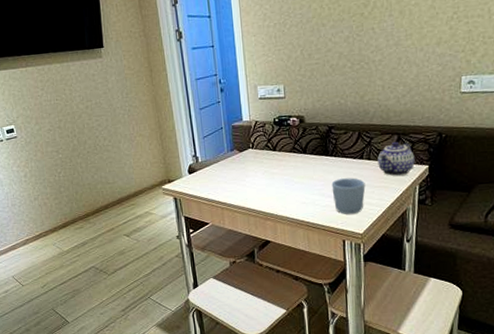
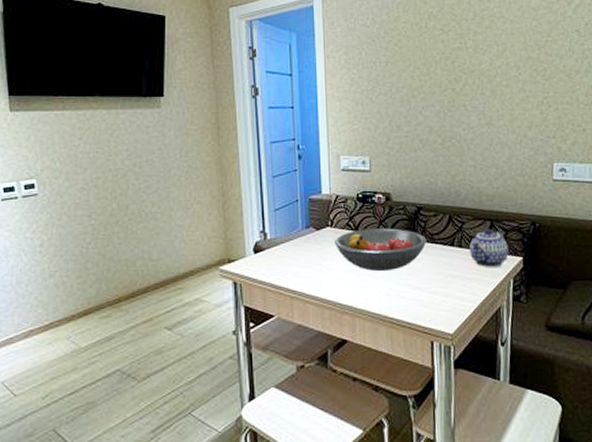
fruit bowl: none [255,146,338,184] -> present [334,228,427,272]
mug: present [331,178,366,215] -> none [419,267,457,311]

